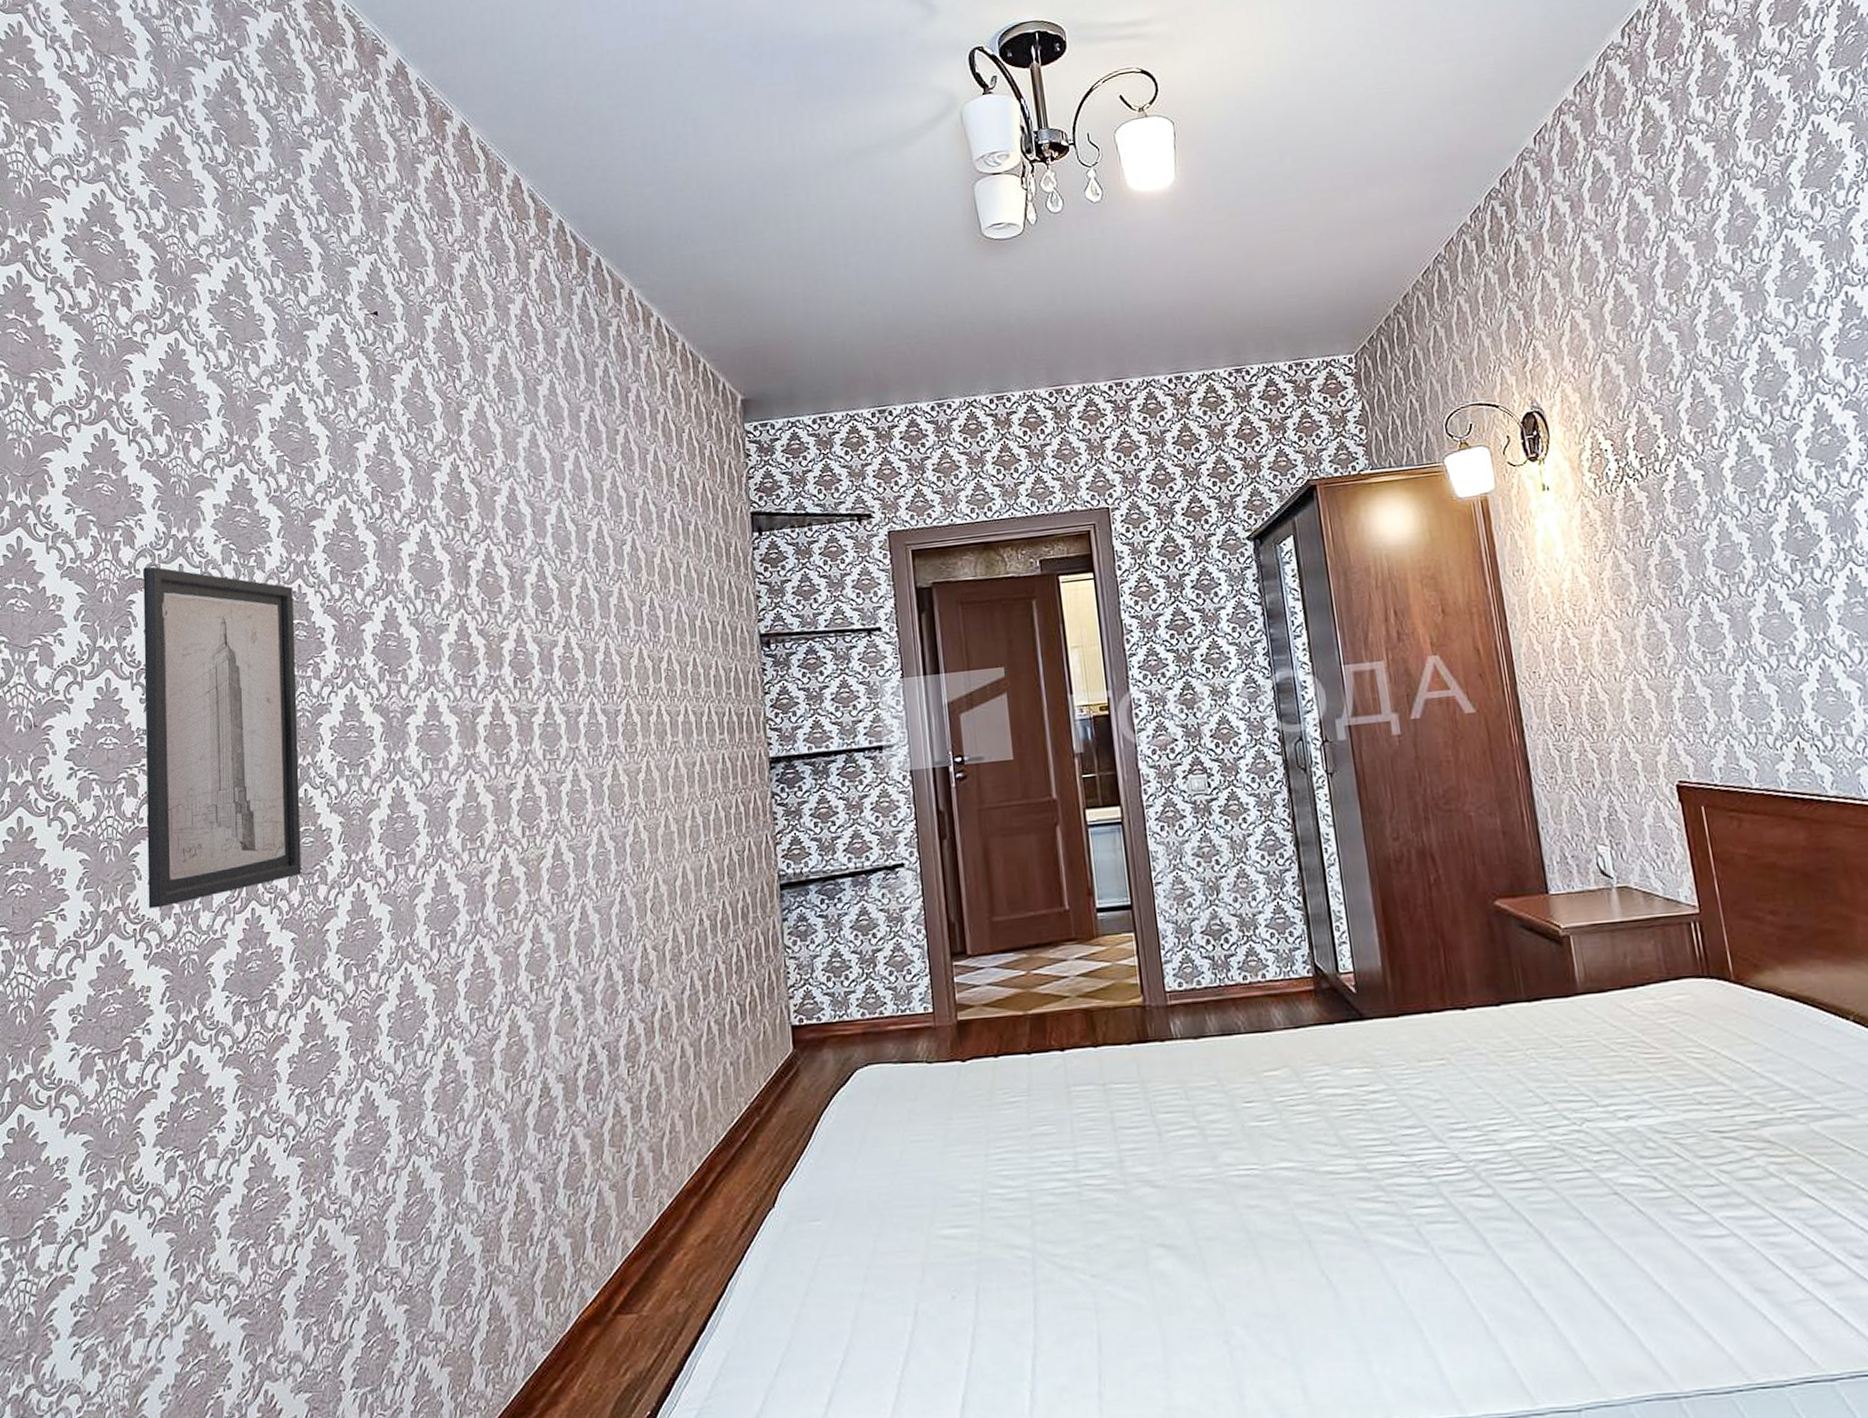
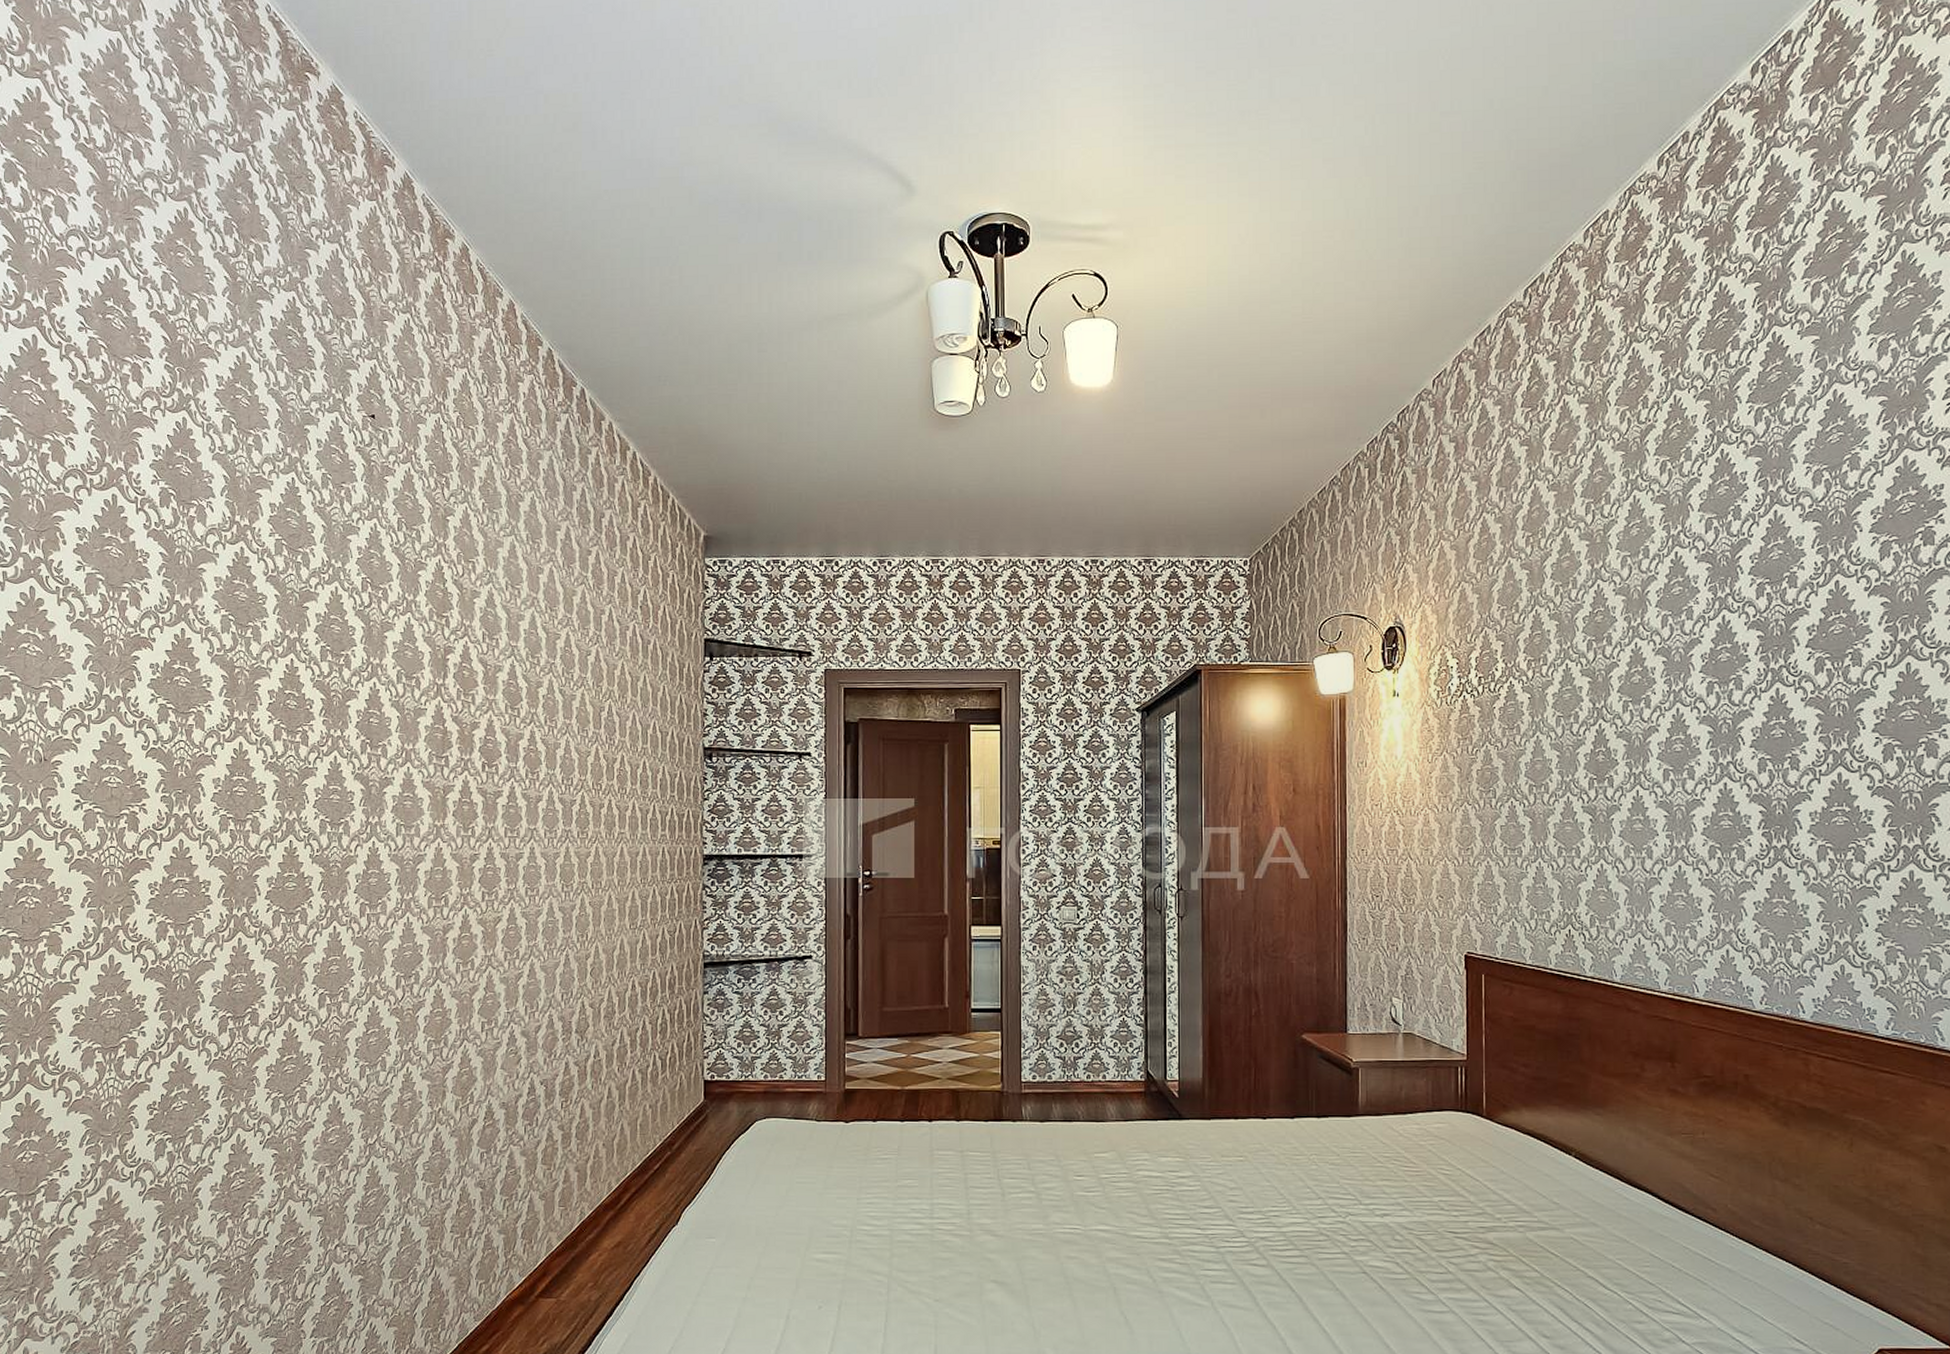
wall art: present [143,566,302,909] -> none [145,627,286,930]

